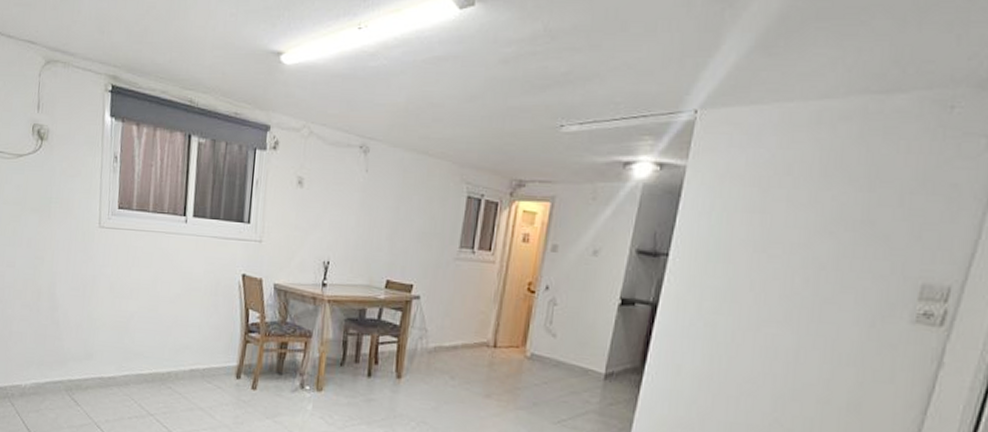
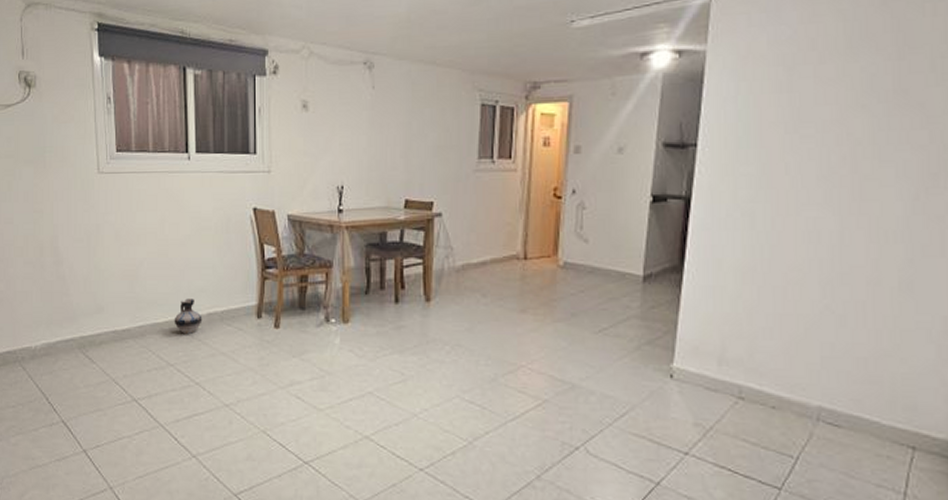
ceramic jug: none [157,353,185,388] -> present [174,298,203,335]

